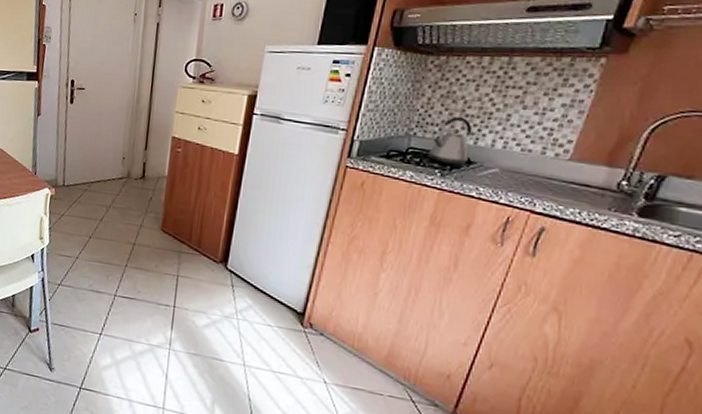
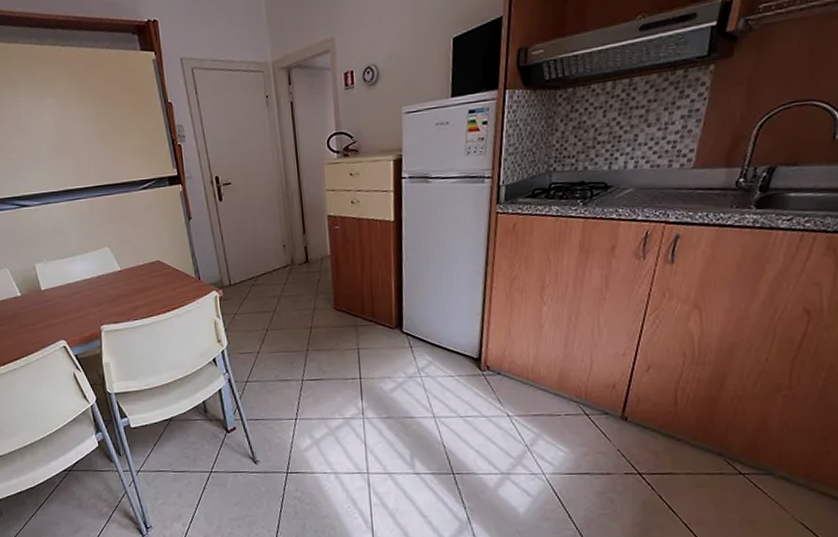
kettle: present [428,117,473,168] -> none [569,145,606,196]

